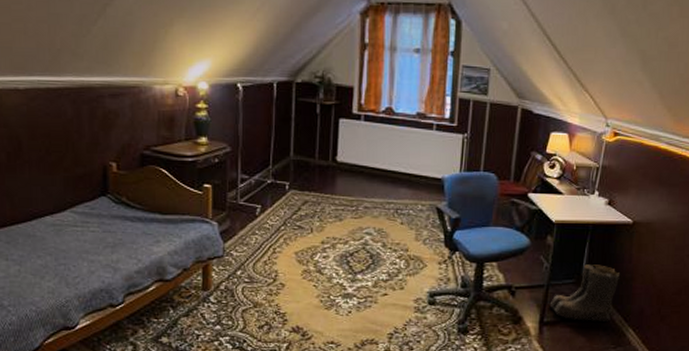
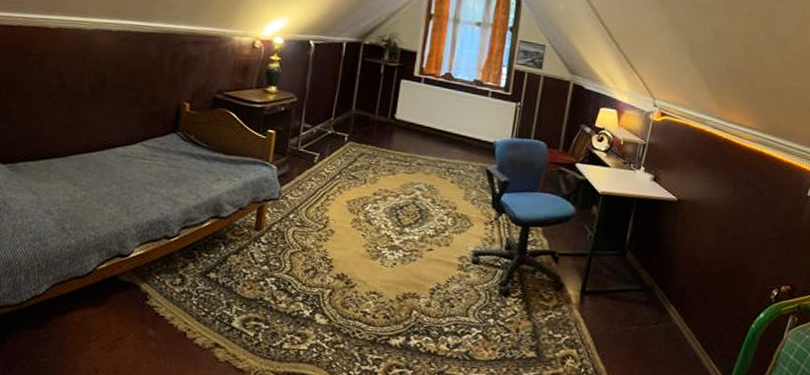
boots: present [549,264,619,321] -> none [592,237,663,296]

